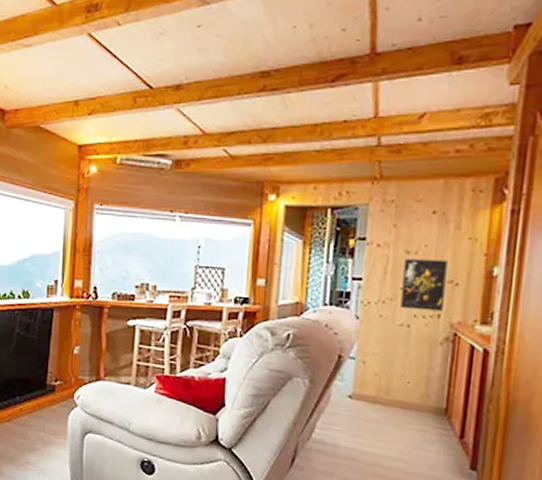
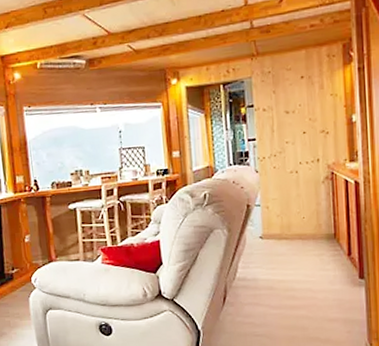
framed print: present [400,258,447,311] -> none [286,115,320,159]

